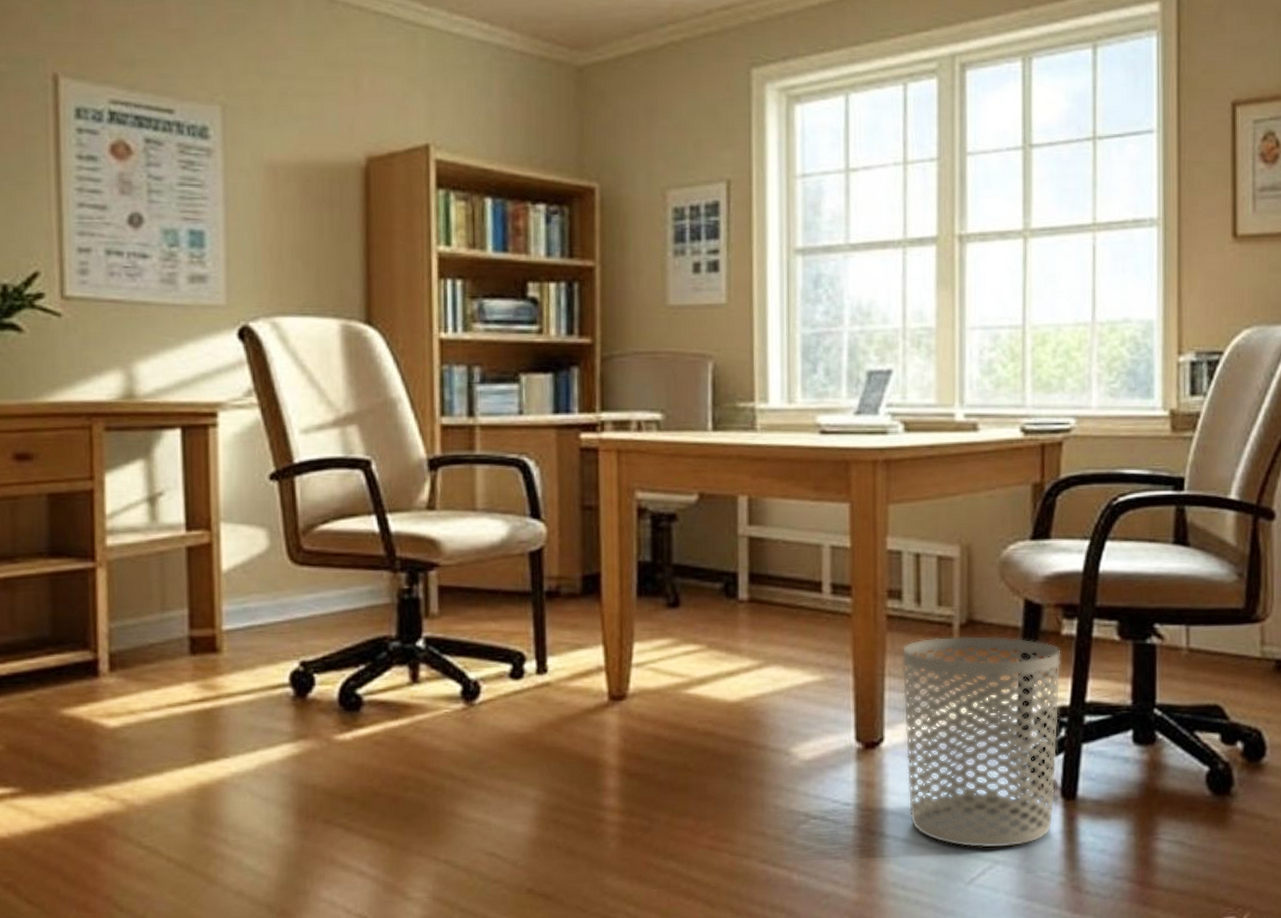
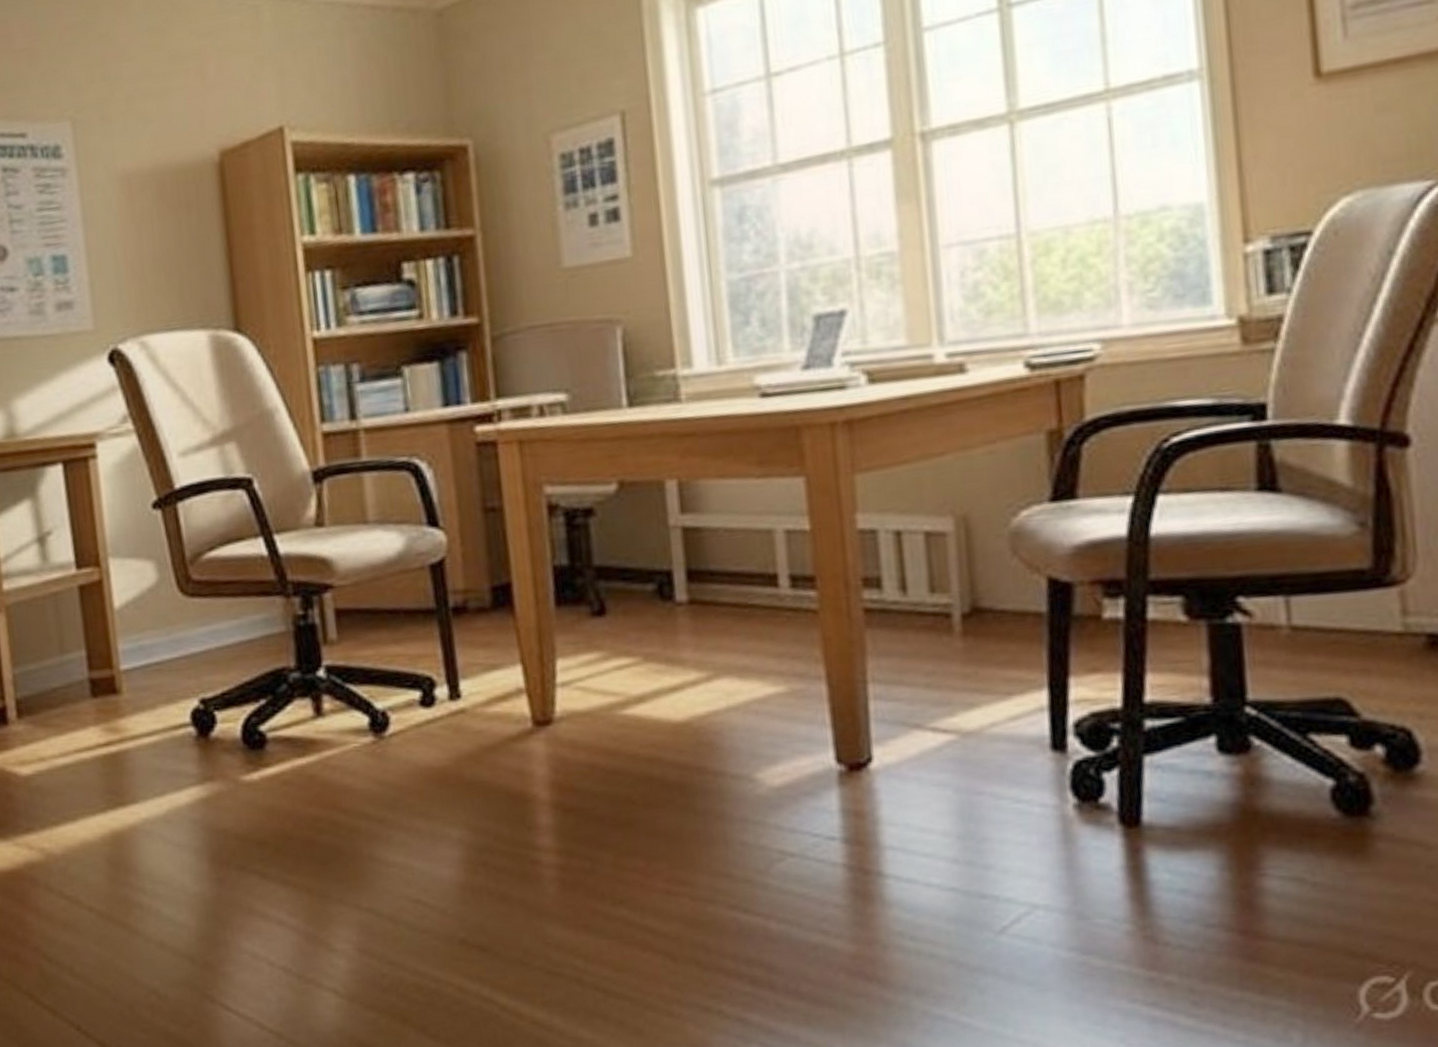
waste bin: present [901,635,1061,849] -> none [886,625,1111,890]

